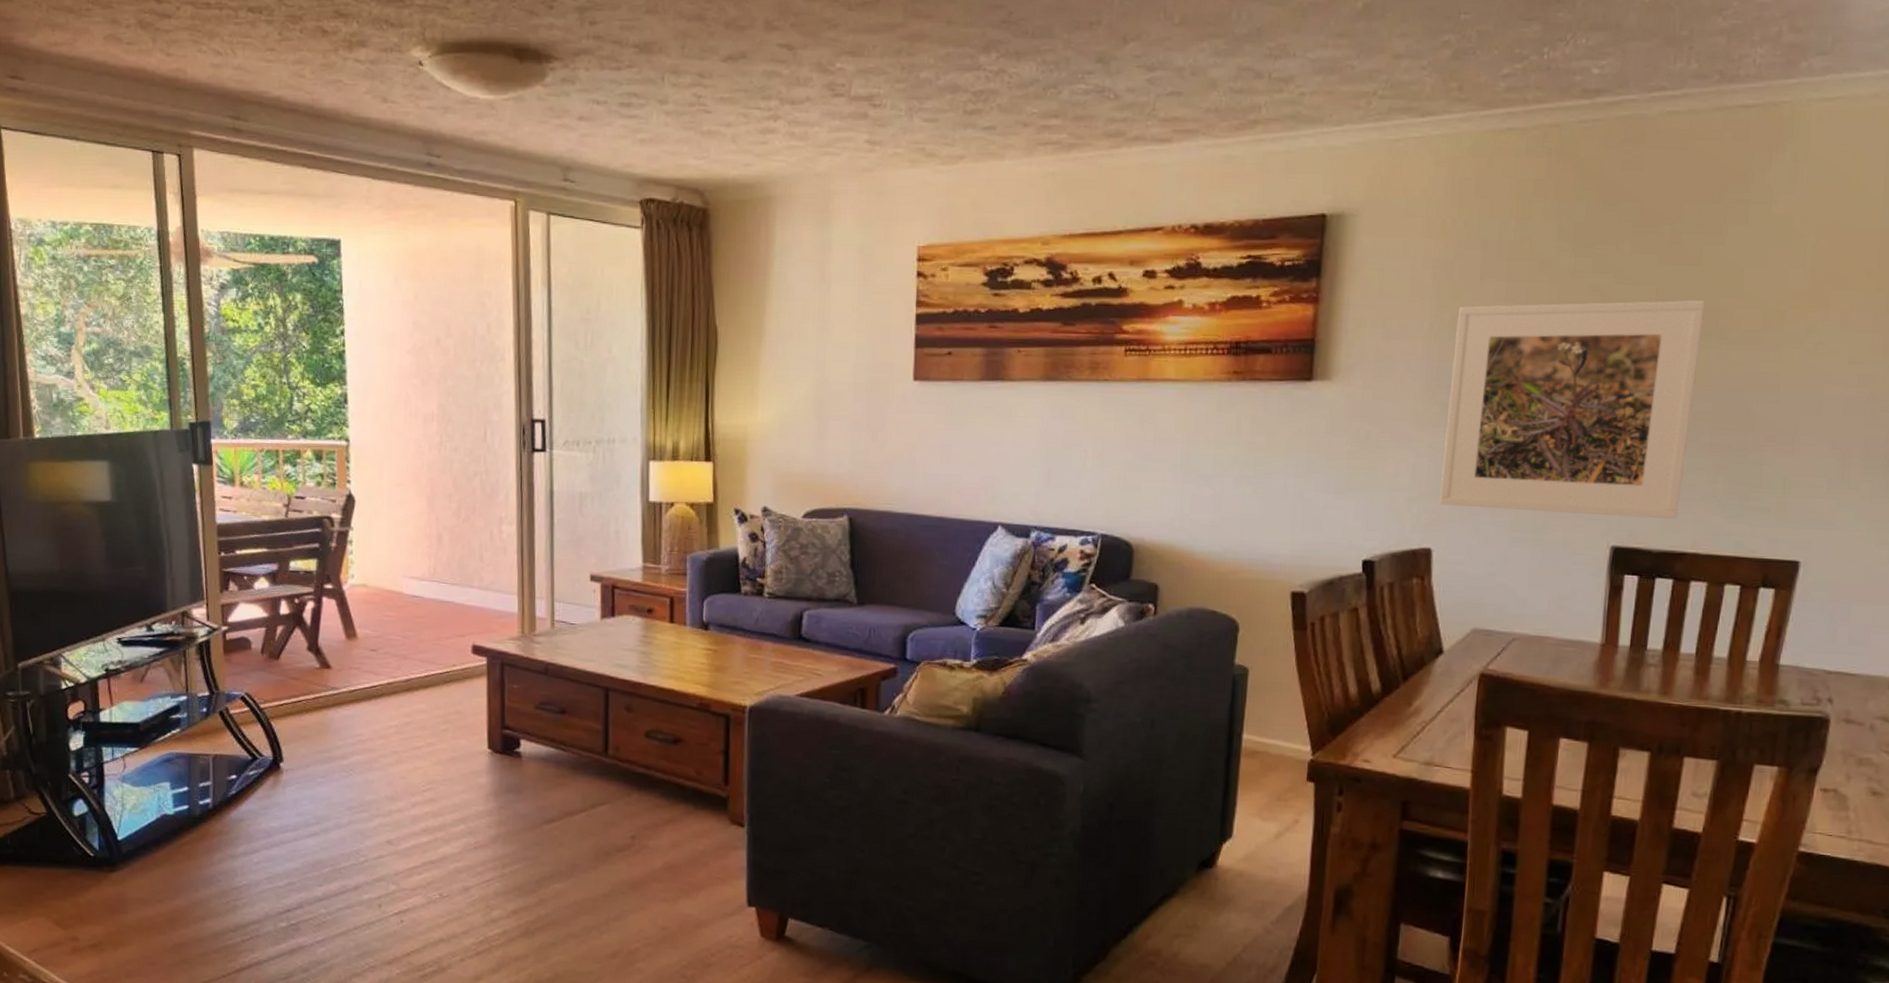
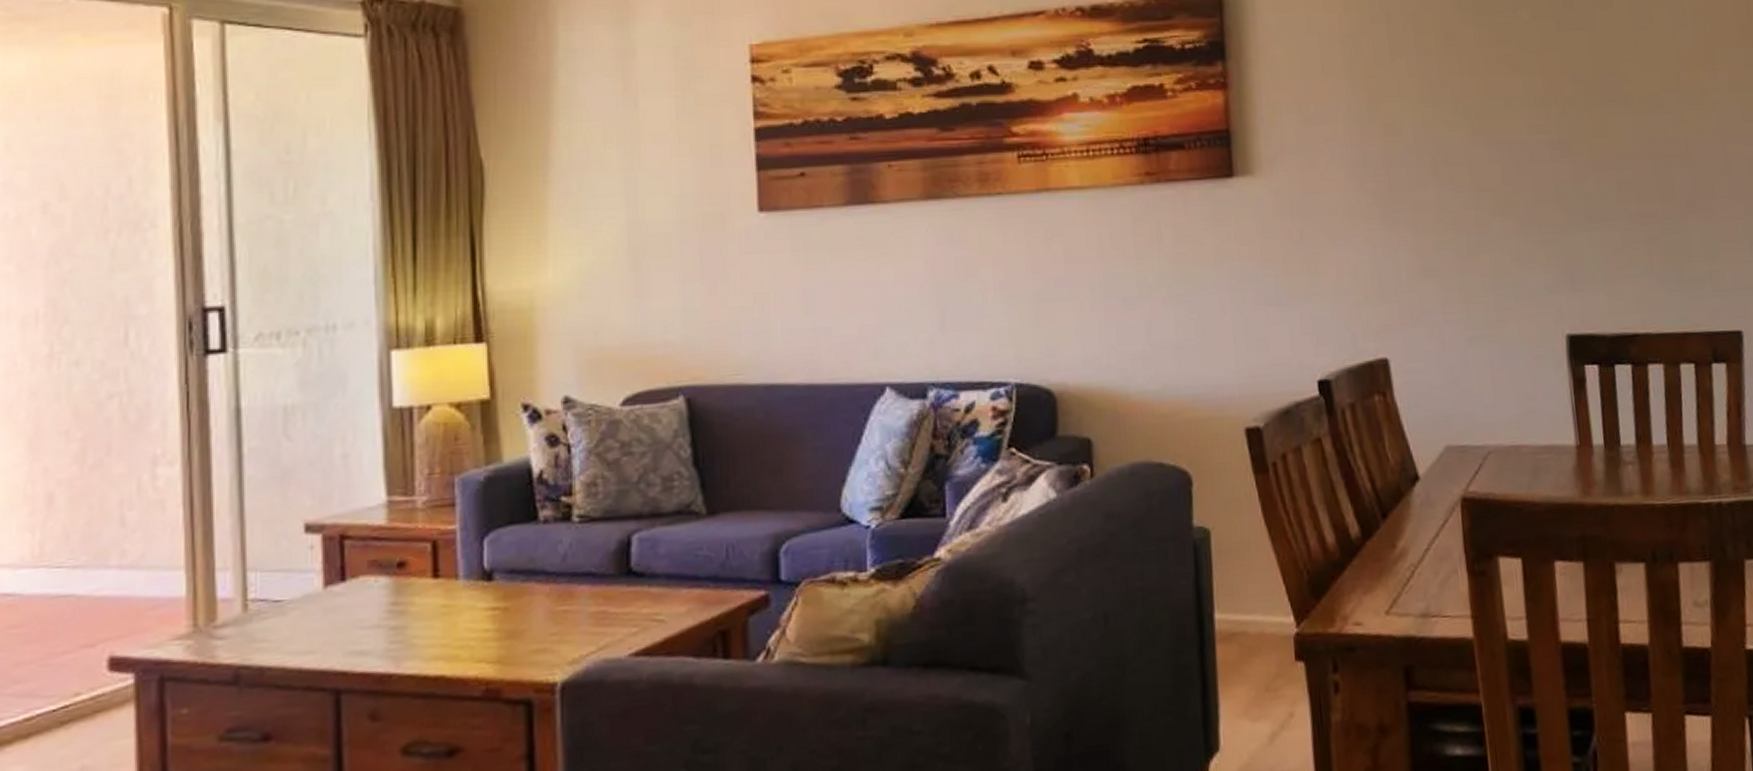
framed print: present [1438,300,1705,520] -> none [1374,66,1623,307]

